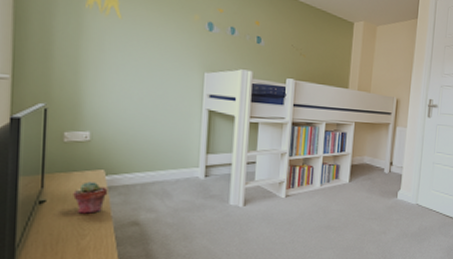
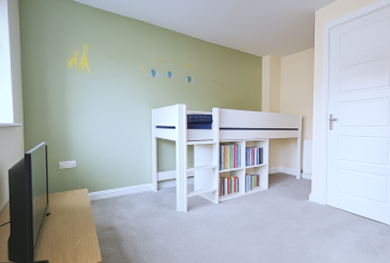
potted succulent: present [73,182,108,214] -> none [68,198,91,222]

